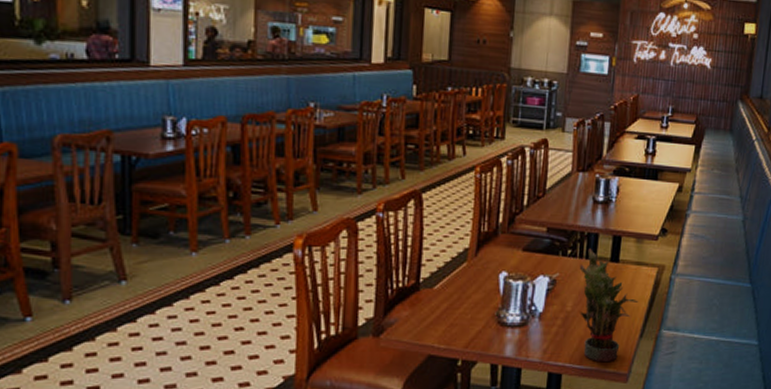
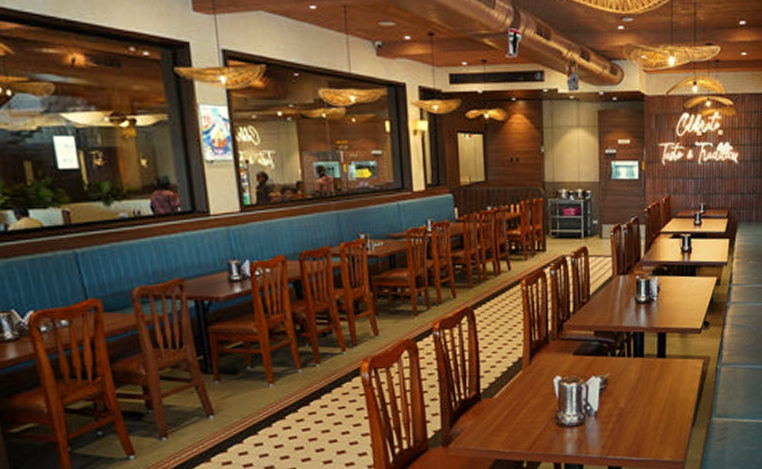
potted plant: present [579,248,639,361] -> none [628,347,688,452]

